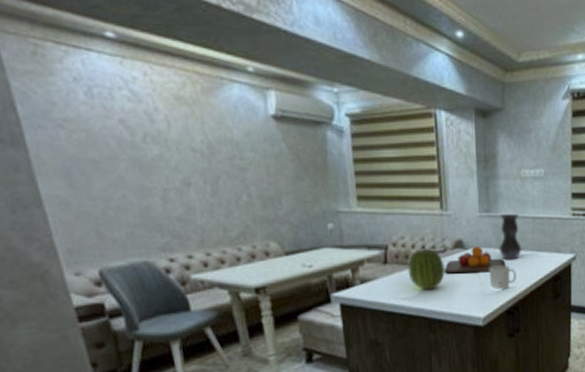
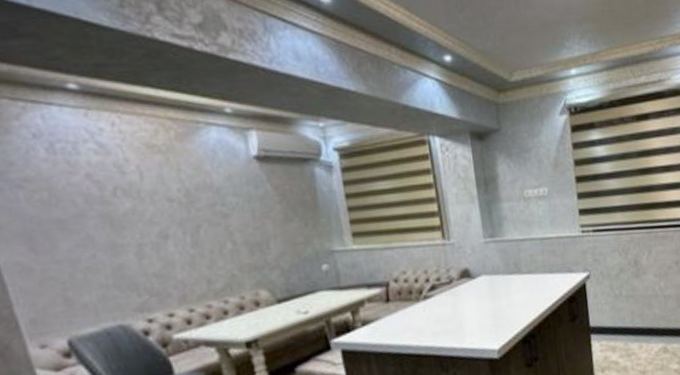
fruit: present [408,249,445,290] -> none [412,281,453,326]
chopping board: present [445,247,506,274] -> none [452,274,517,306]
mug: present [489,265,516,290] -> none [499,291,530,319]
vase: present [499,214,522,261] -> none [505,236,533,287]

